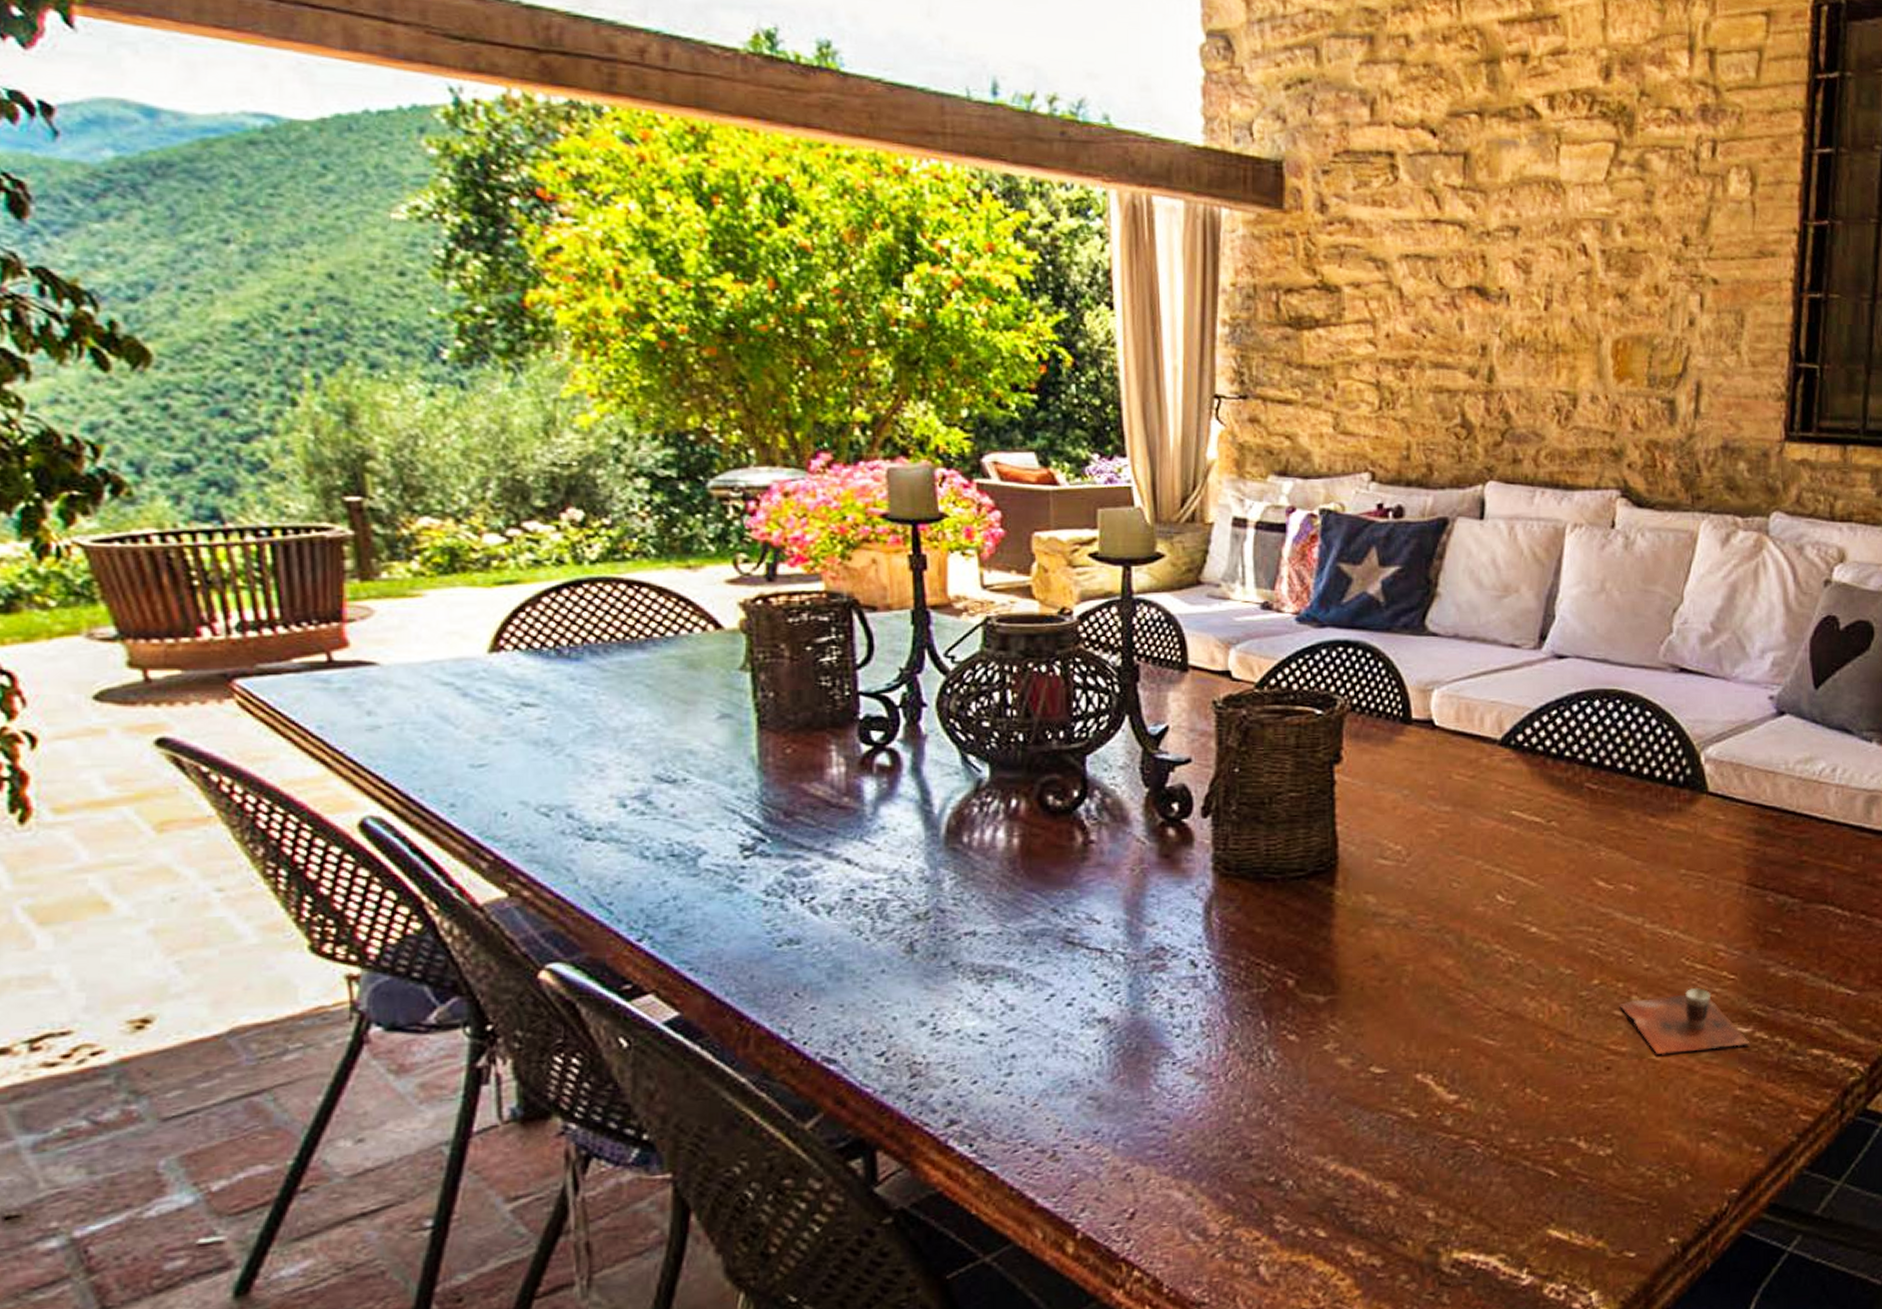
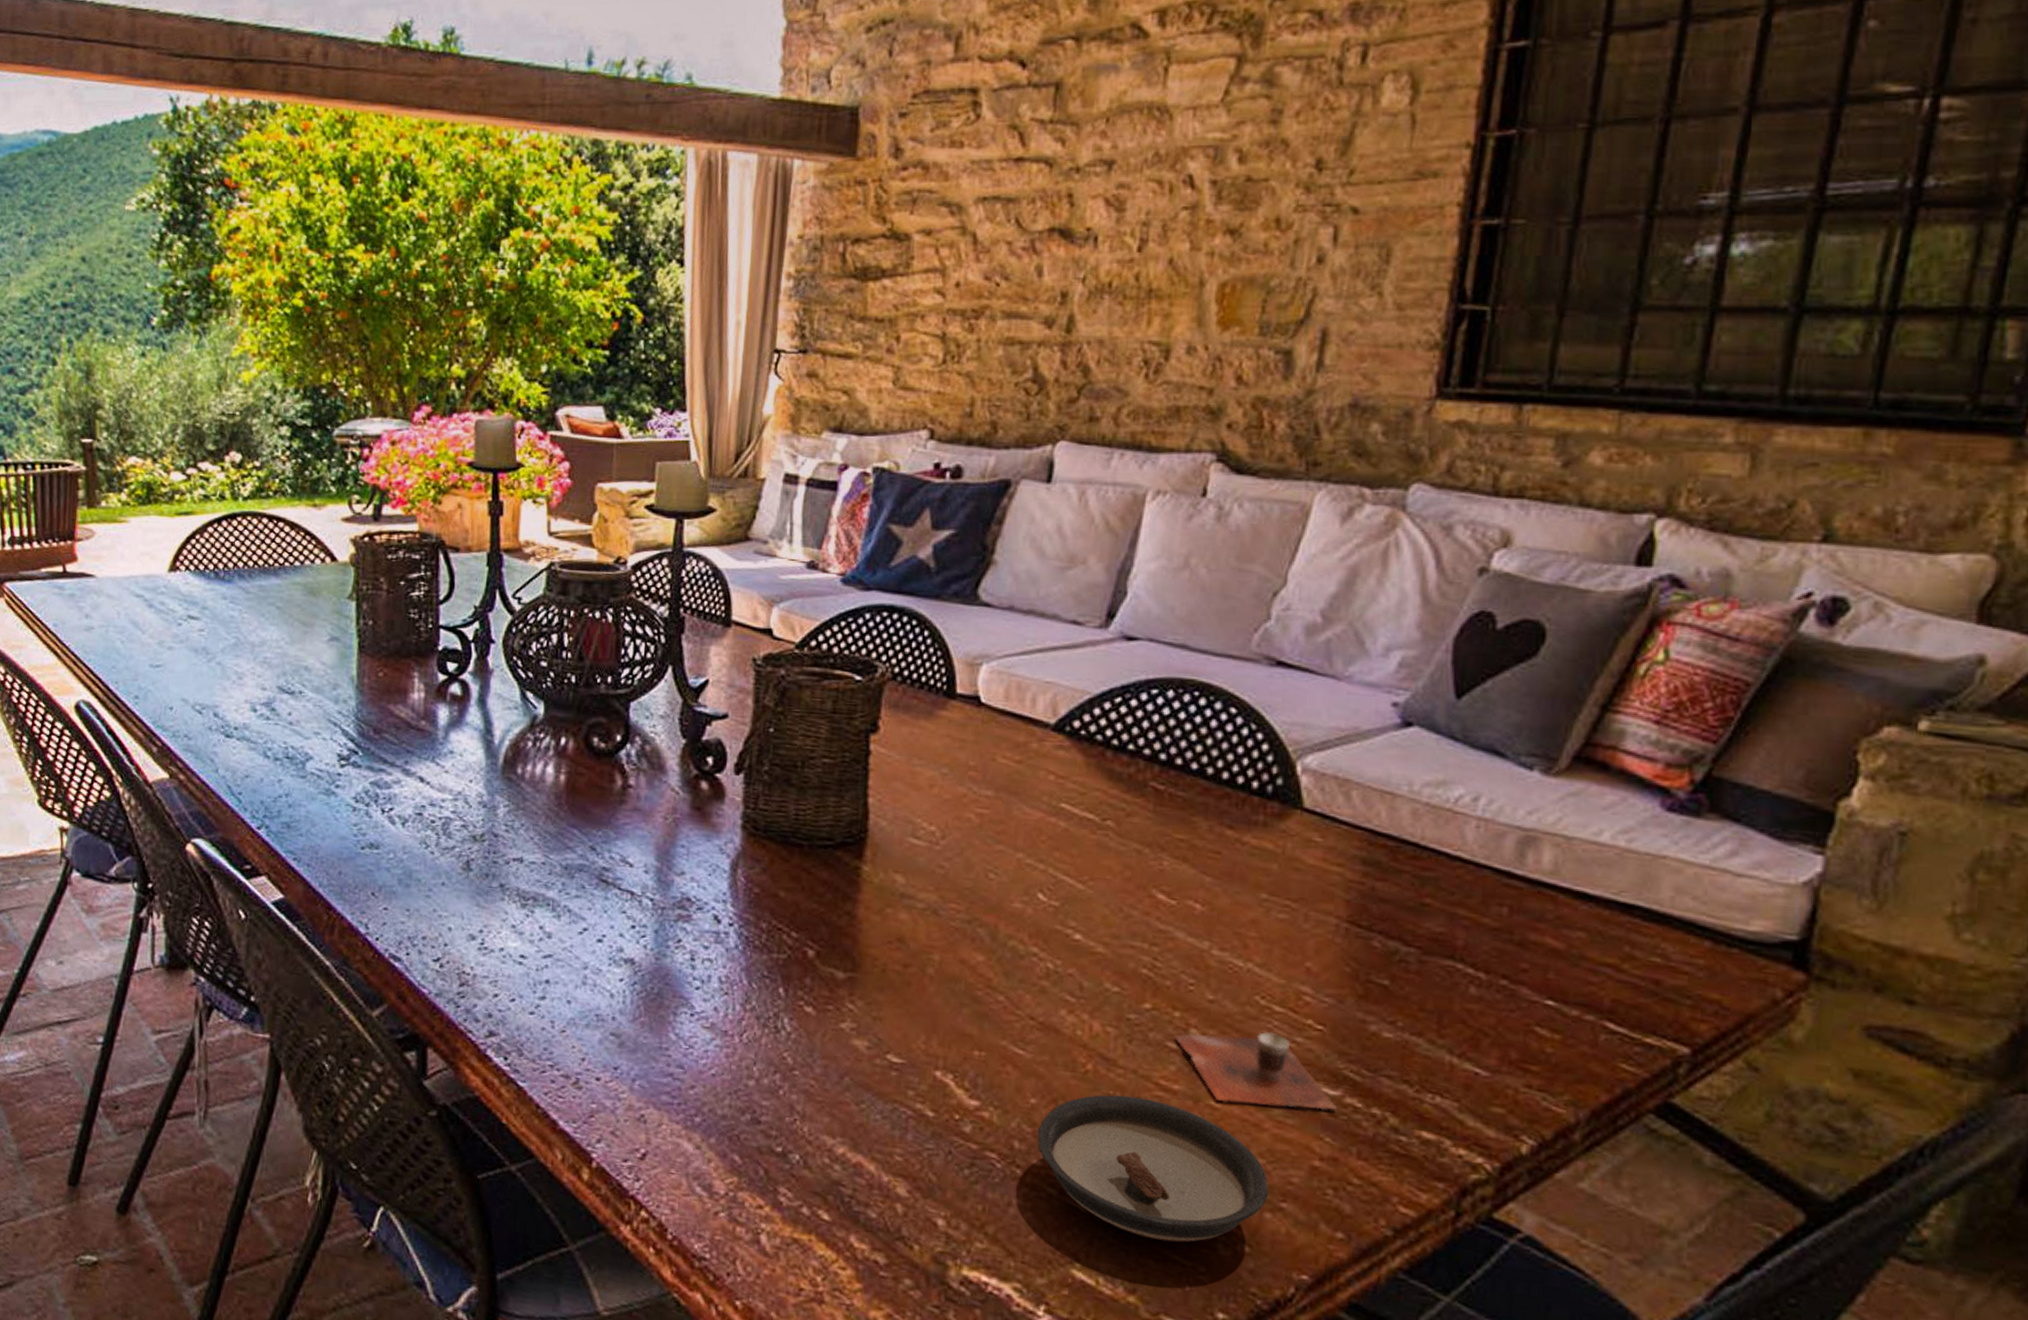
saucer: none [1510,1064,1703,1187] -> present [1037,1094,1269,1243]

